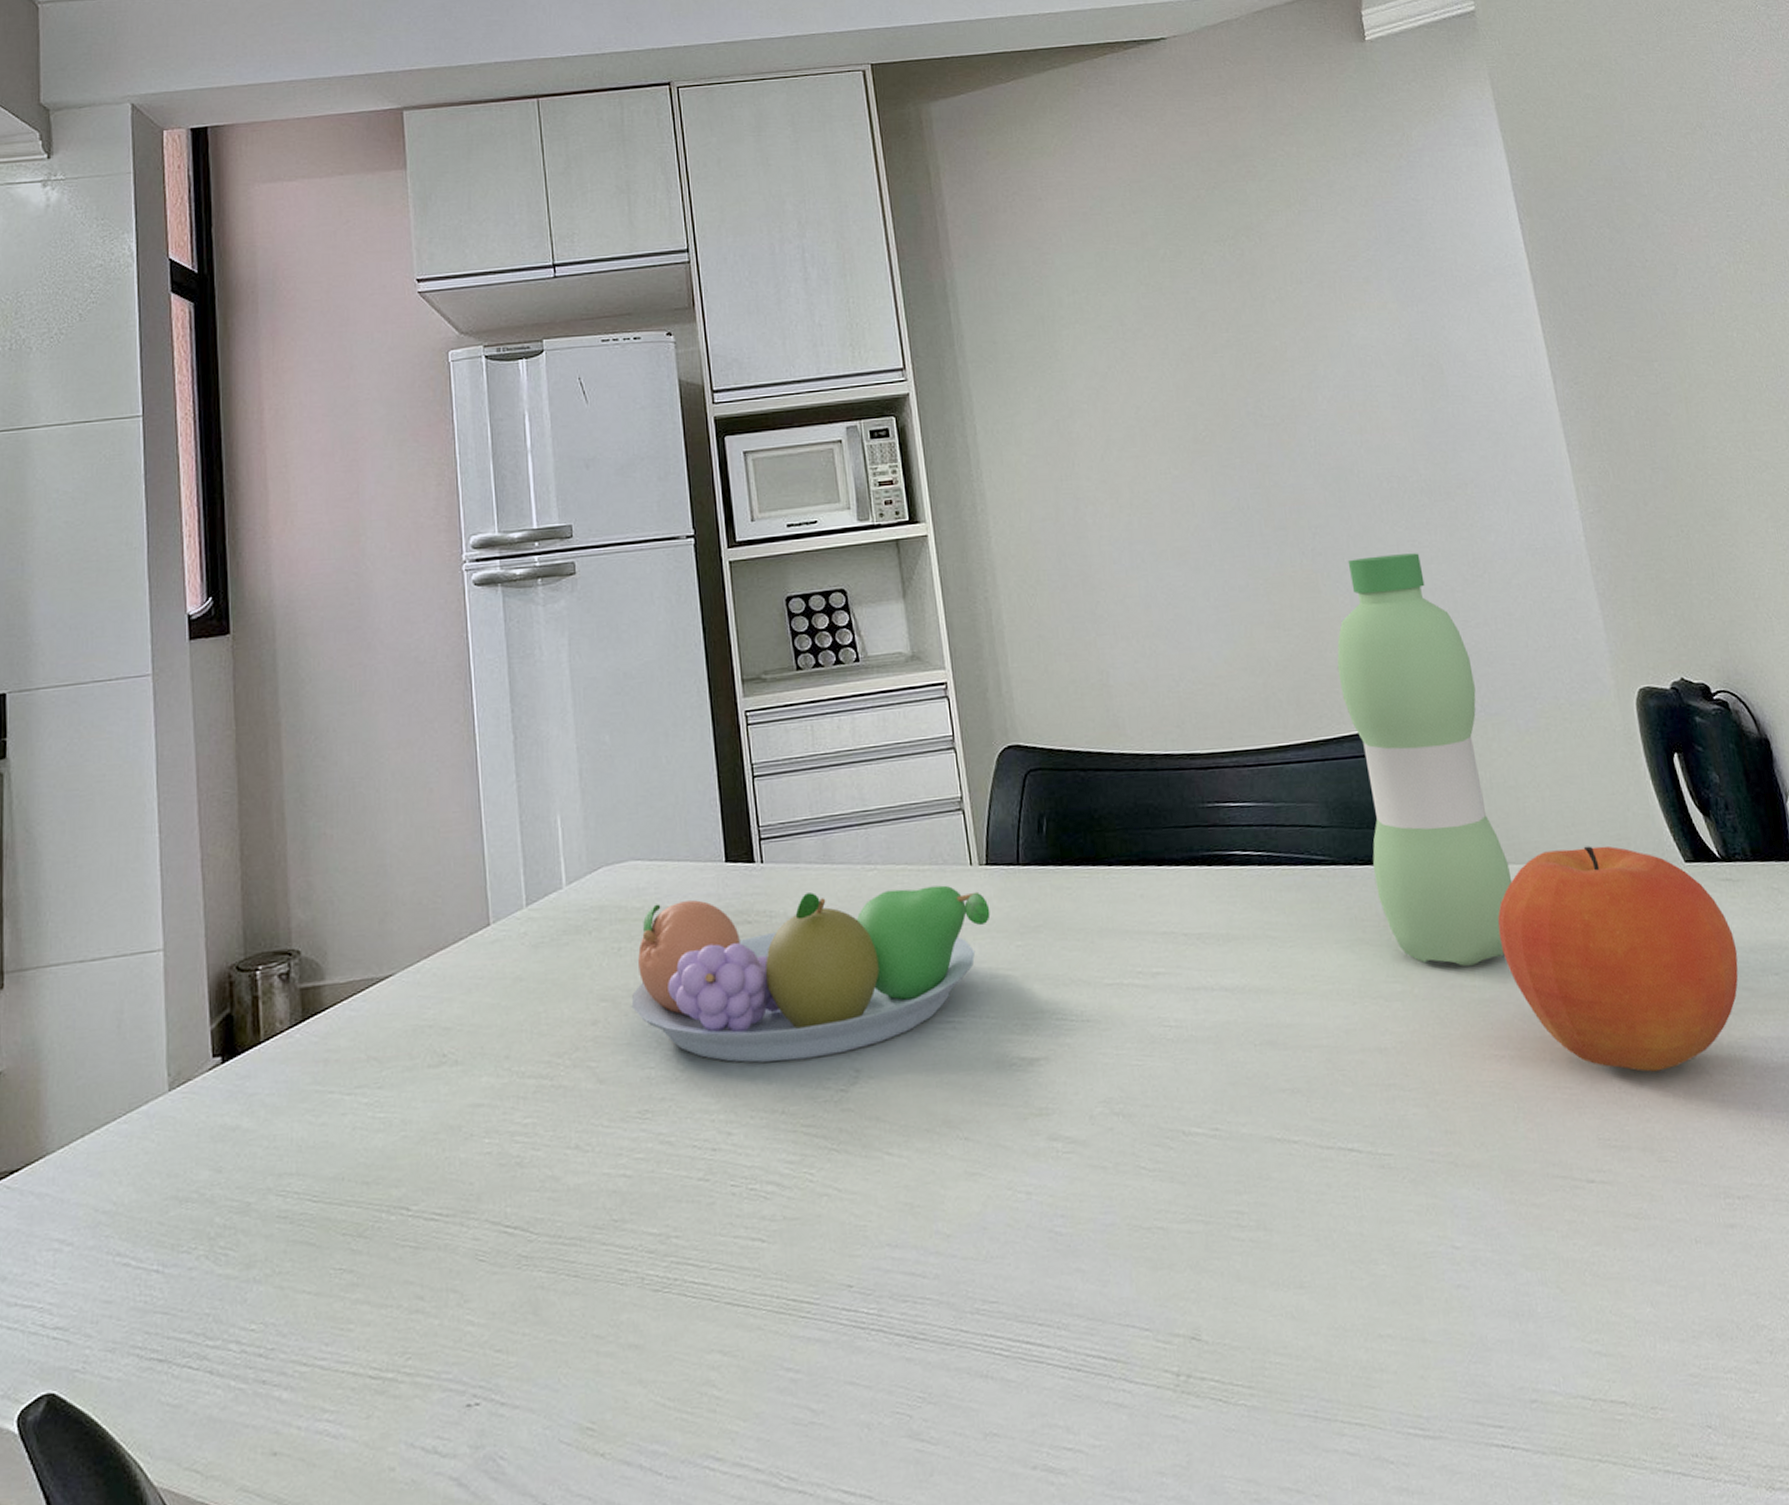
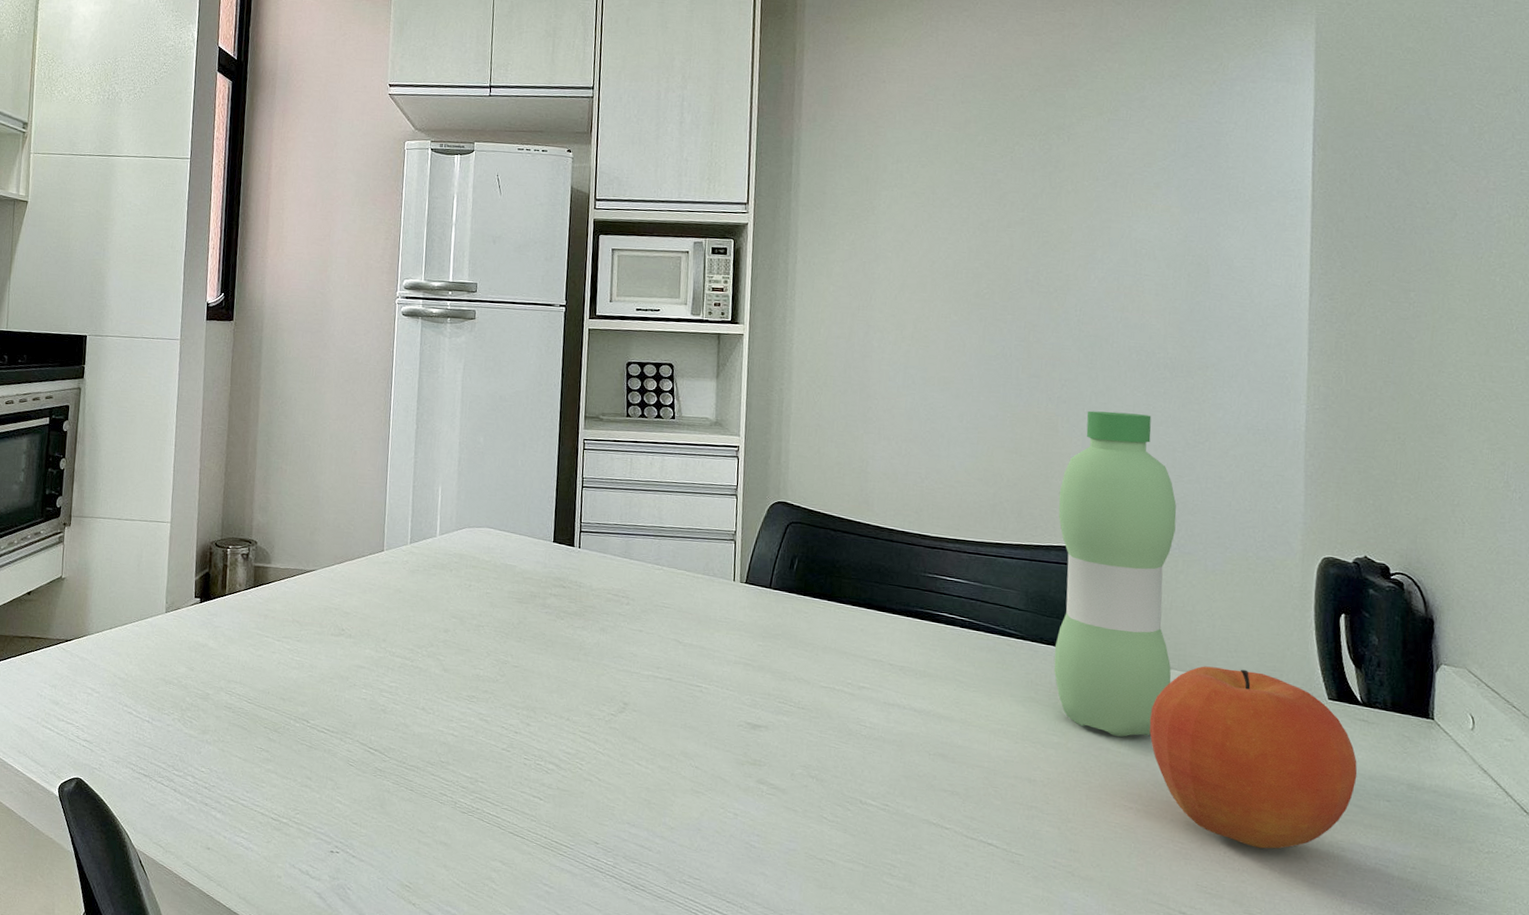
fruit bowl: present [631,885,991,1063] -> none [473,561,743,690]

